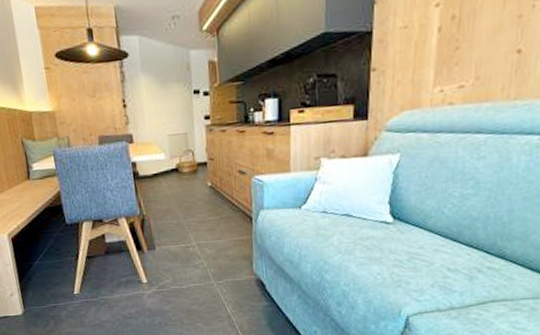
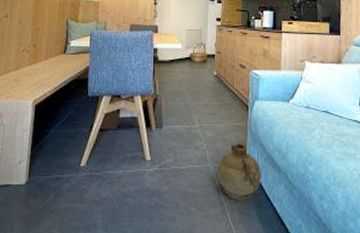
ceramic jug: none [221,257,271,314] -> present [218,143,261,201]

